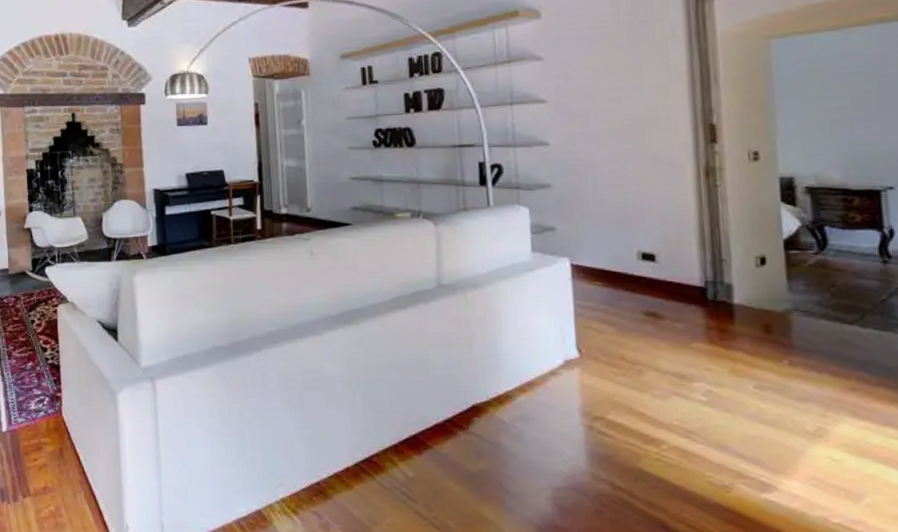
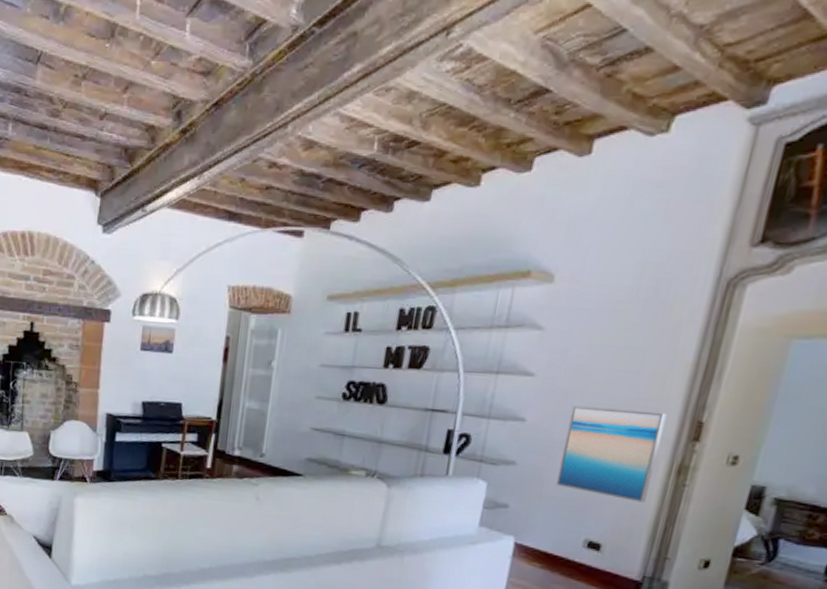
wall art: none [589,120,684,208] -> present [556,406,667,503]

